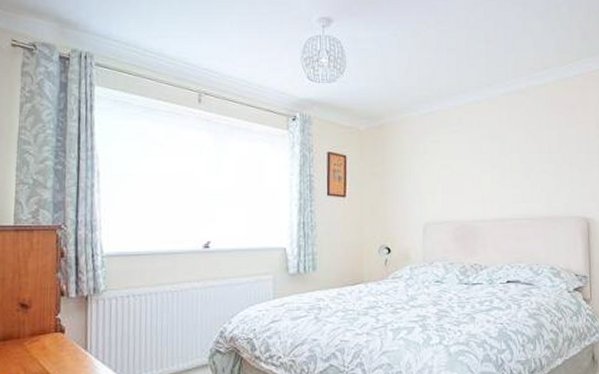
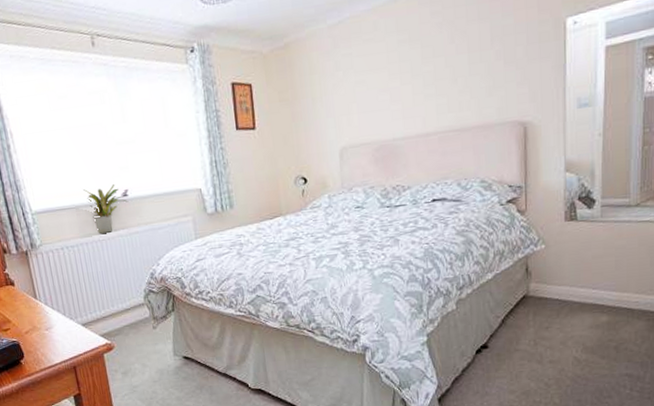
potted plant: none [164,235,208,285] -> present [83,184,128,235]

